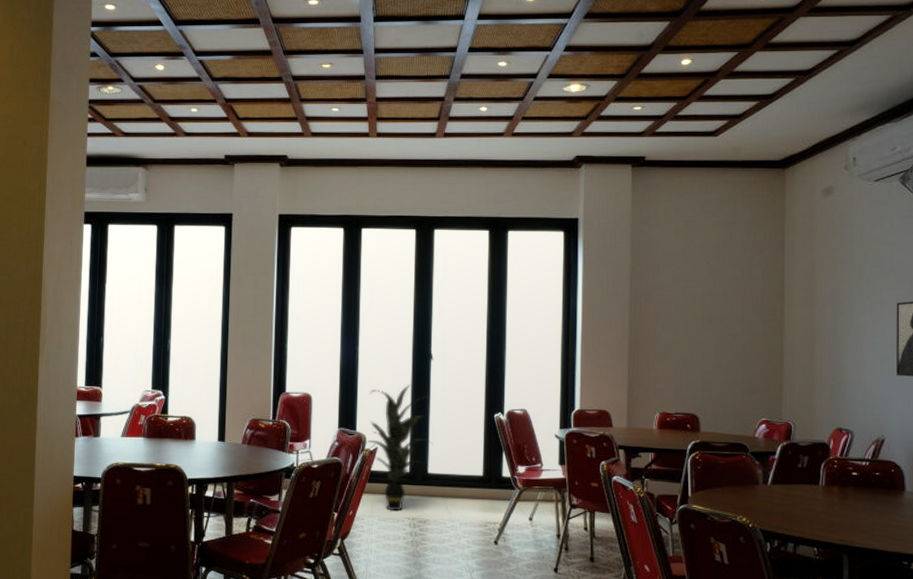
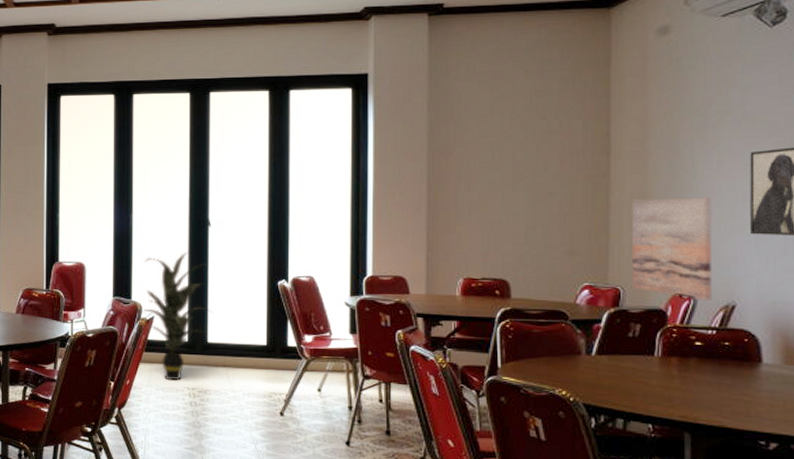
wall art: none [801,341,867,435] -> present [631,196,713,301]

